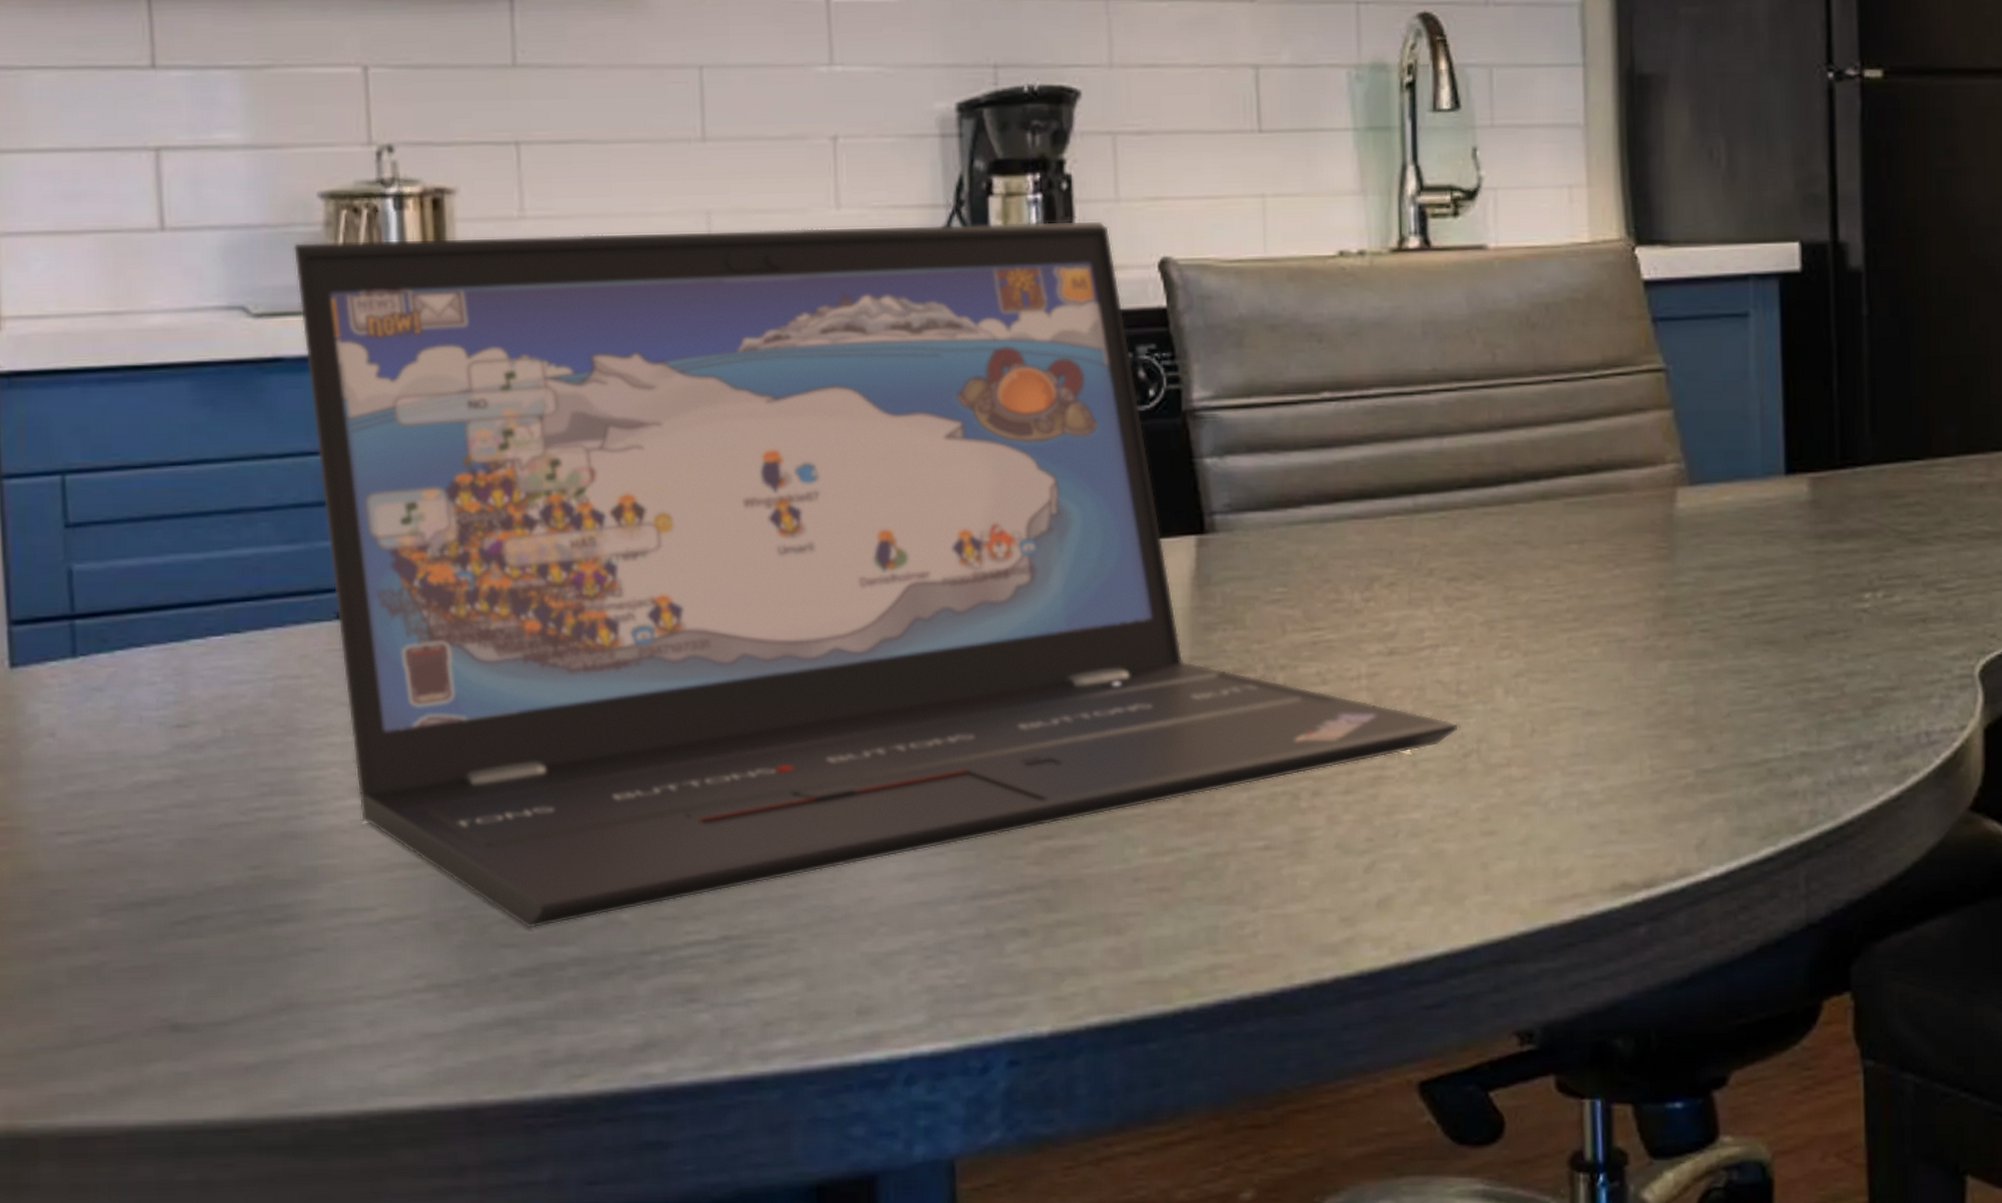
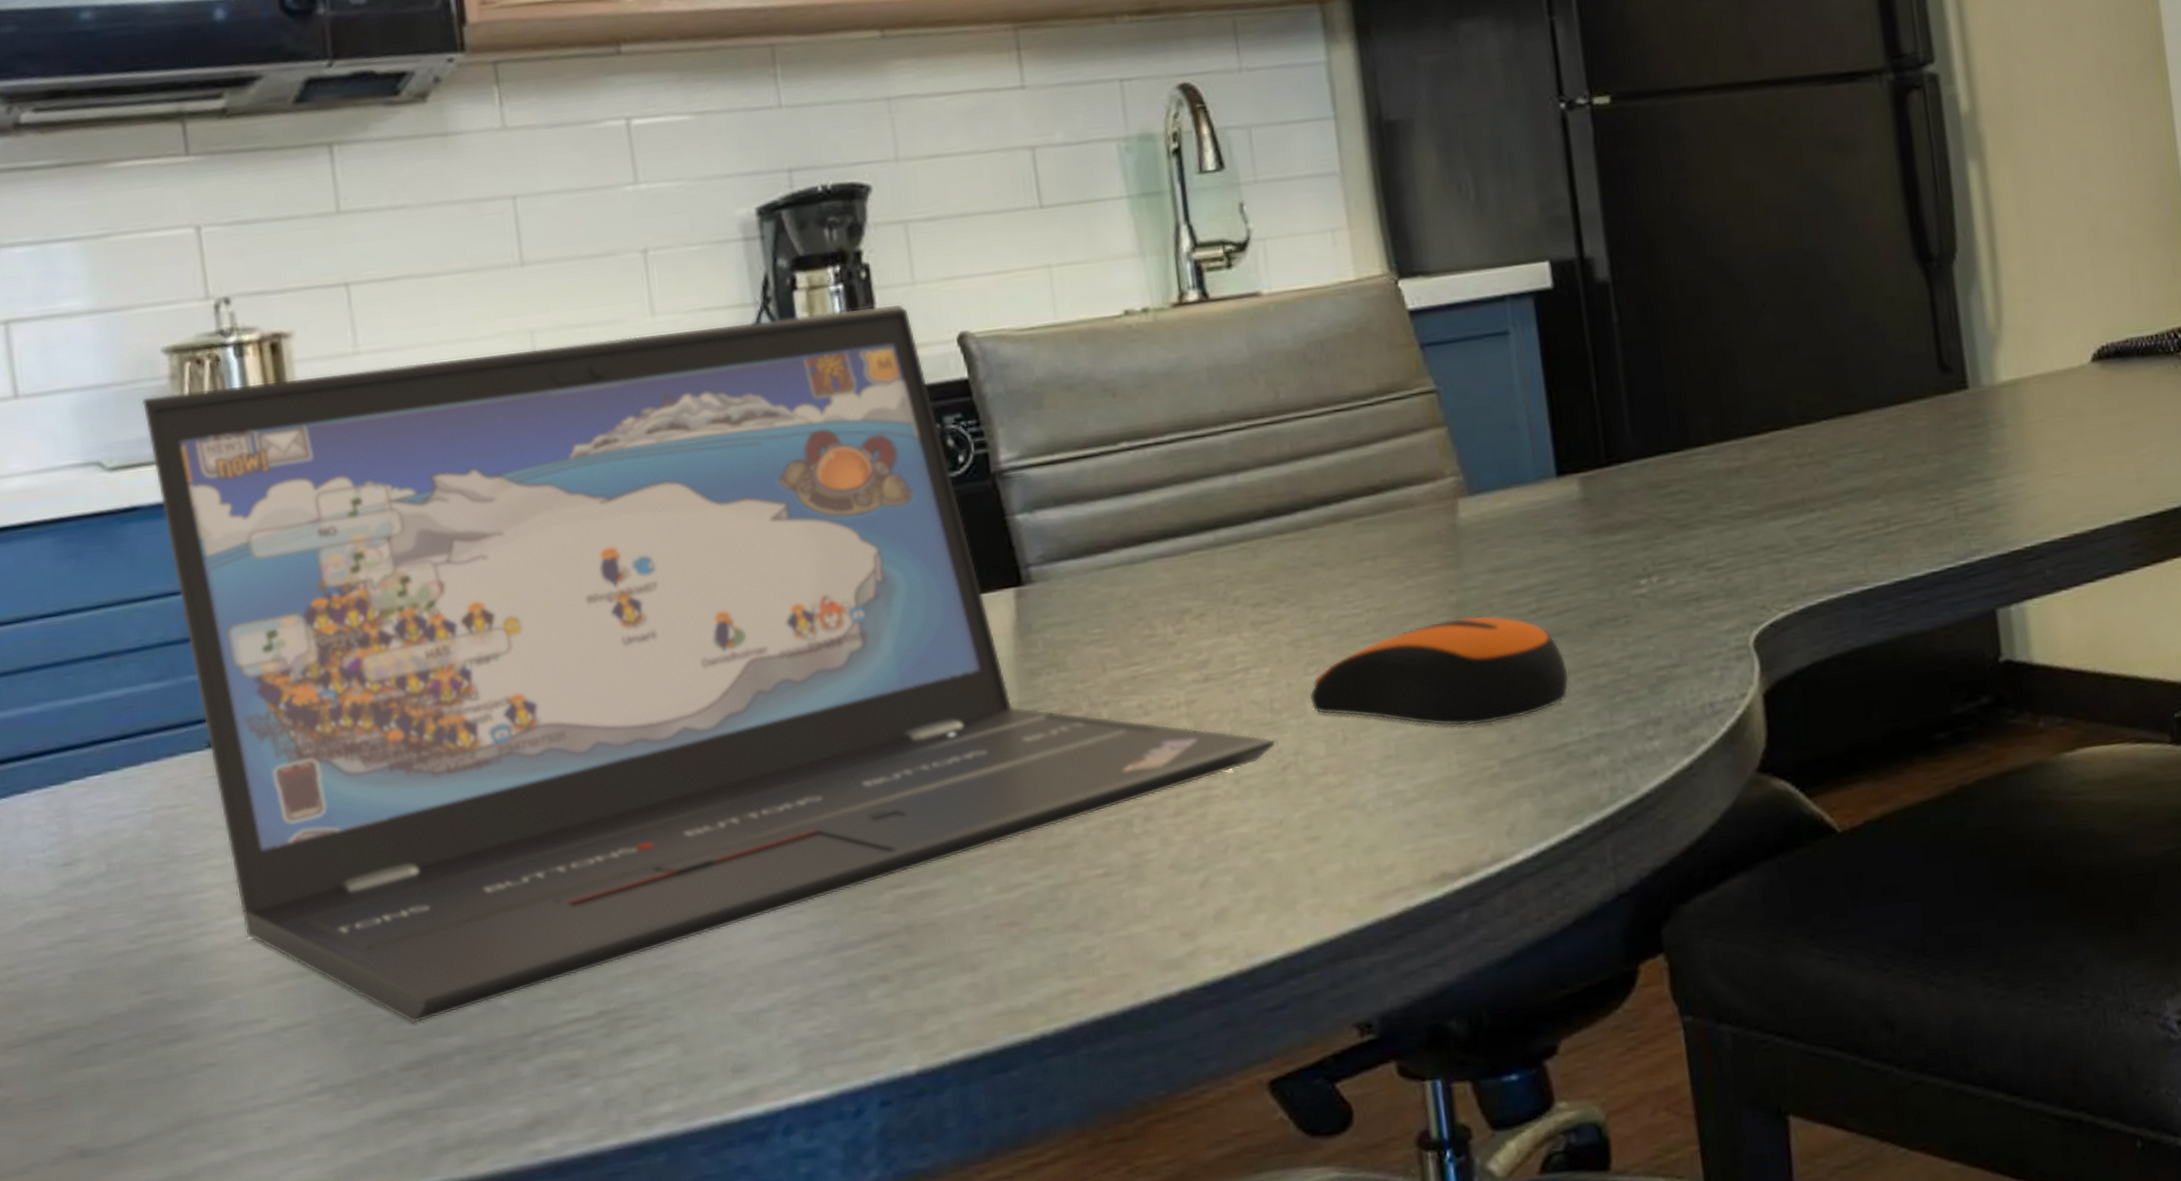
computer mouse: none [1499,614,1779,730] -> present [1309,615,1570,726]

